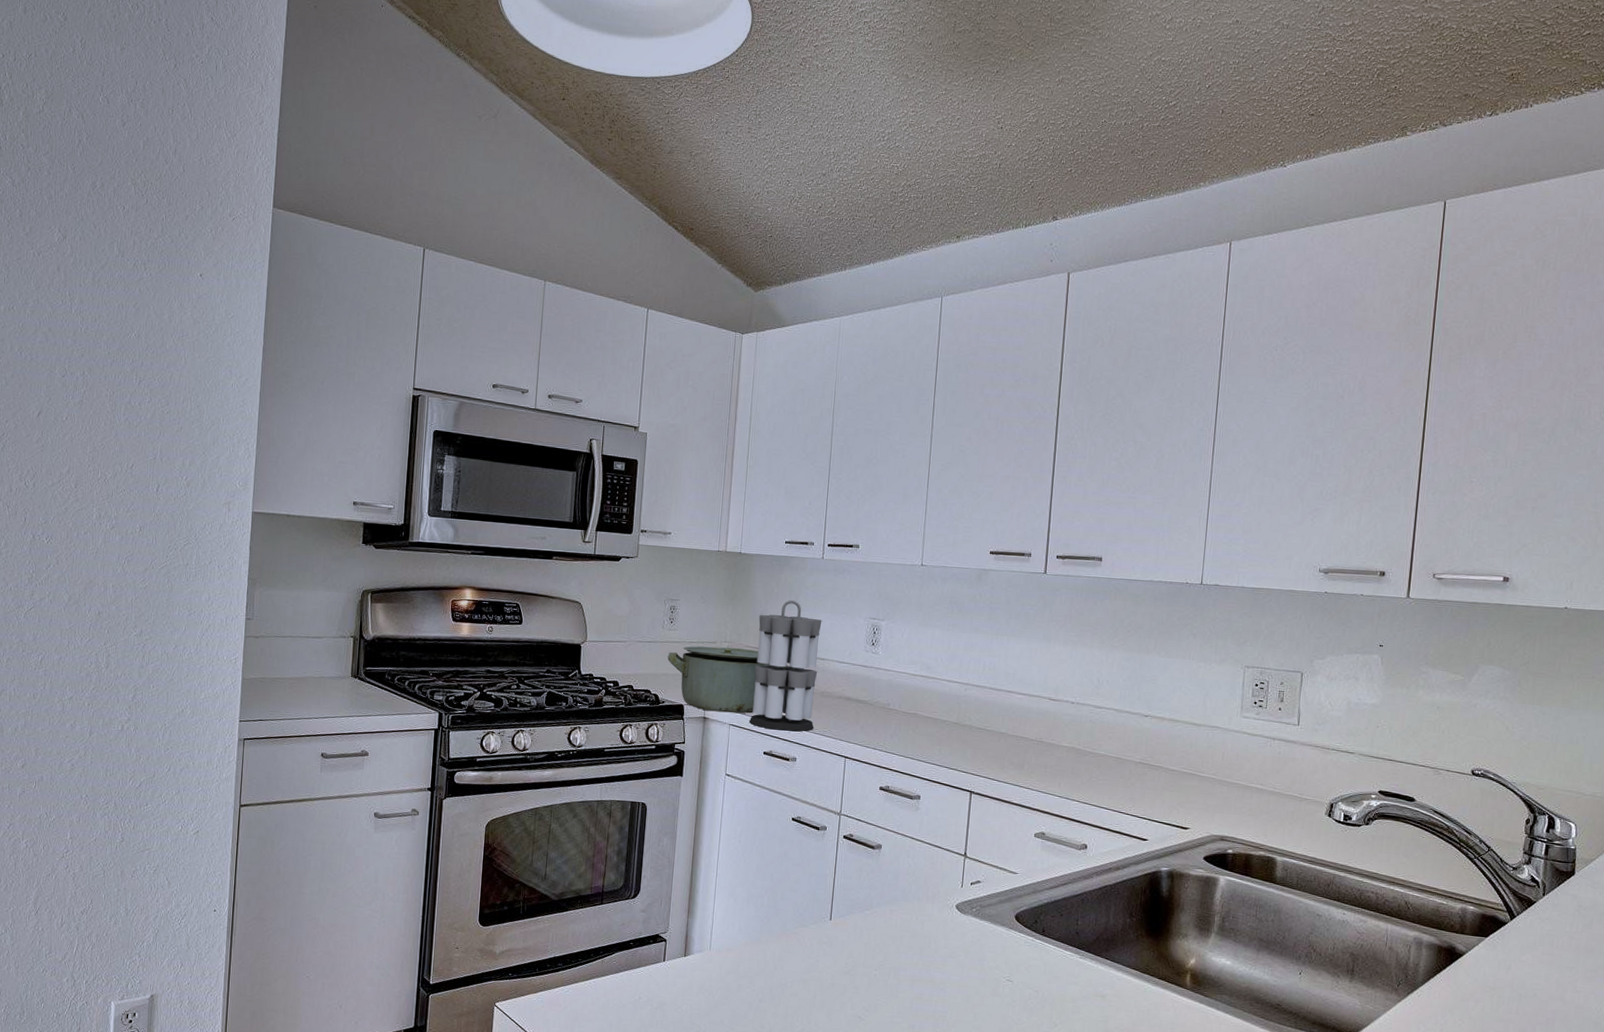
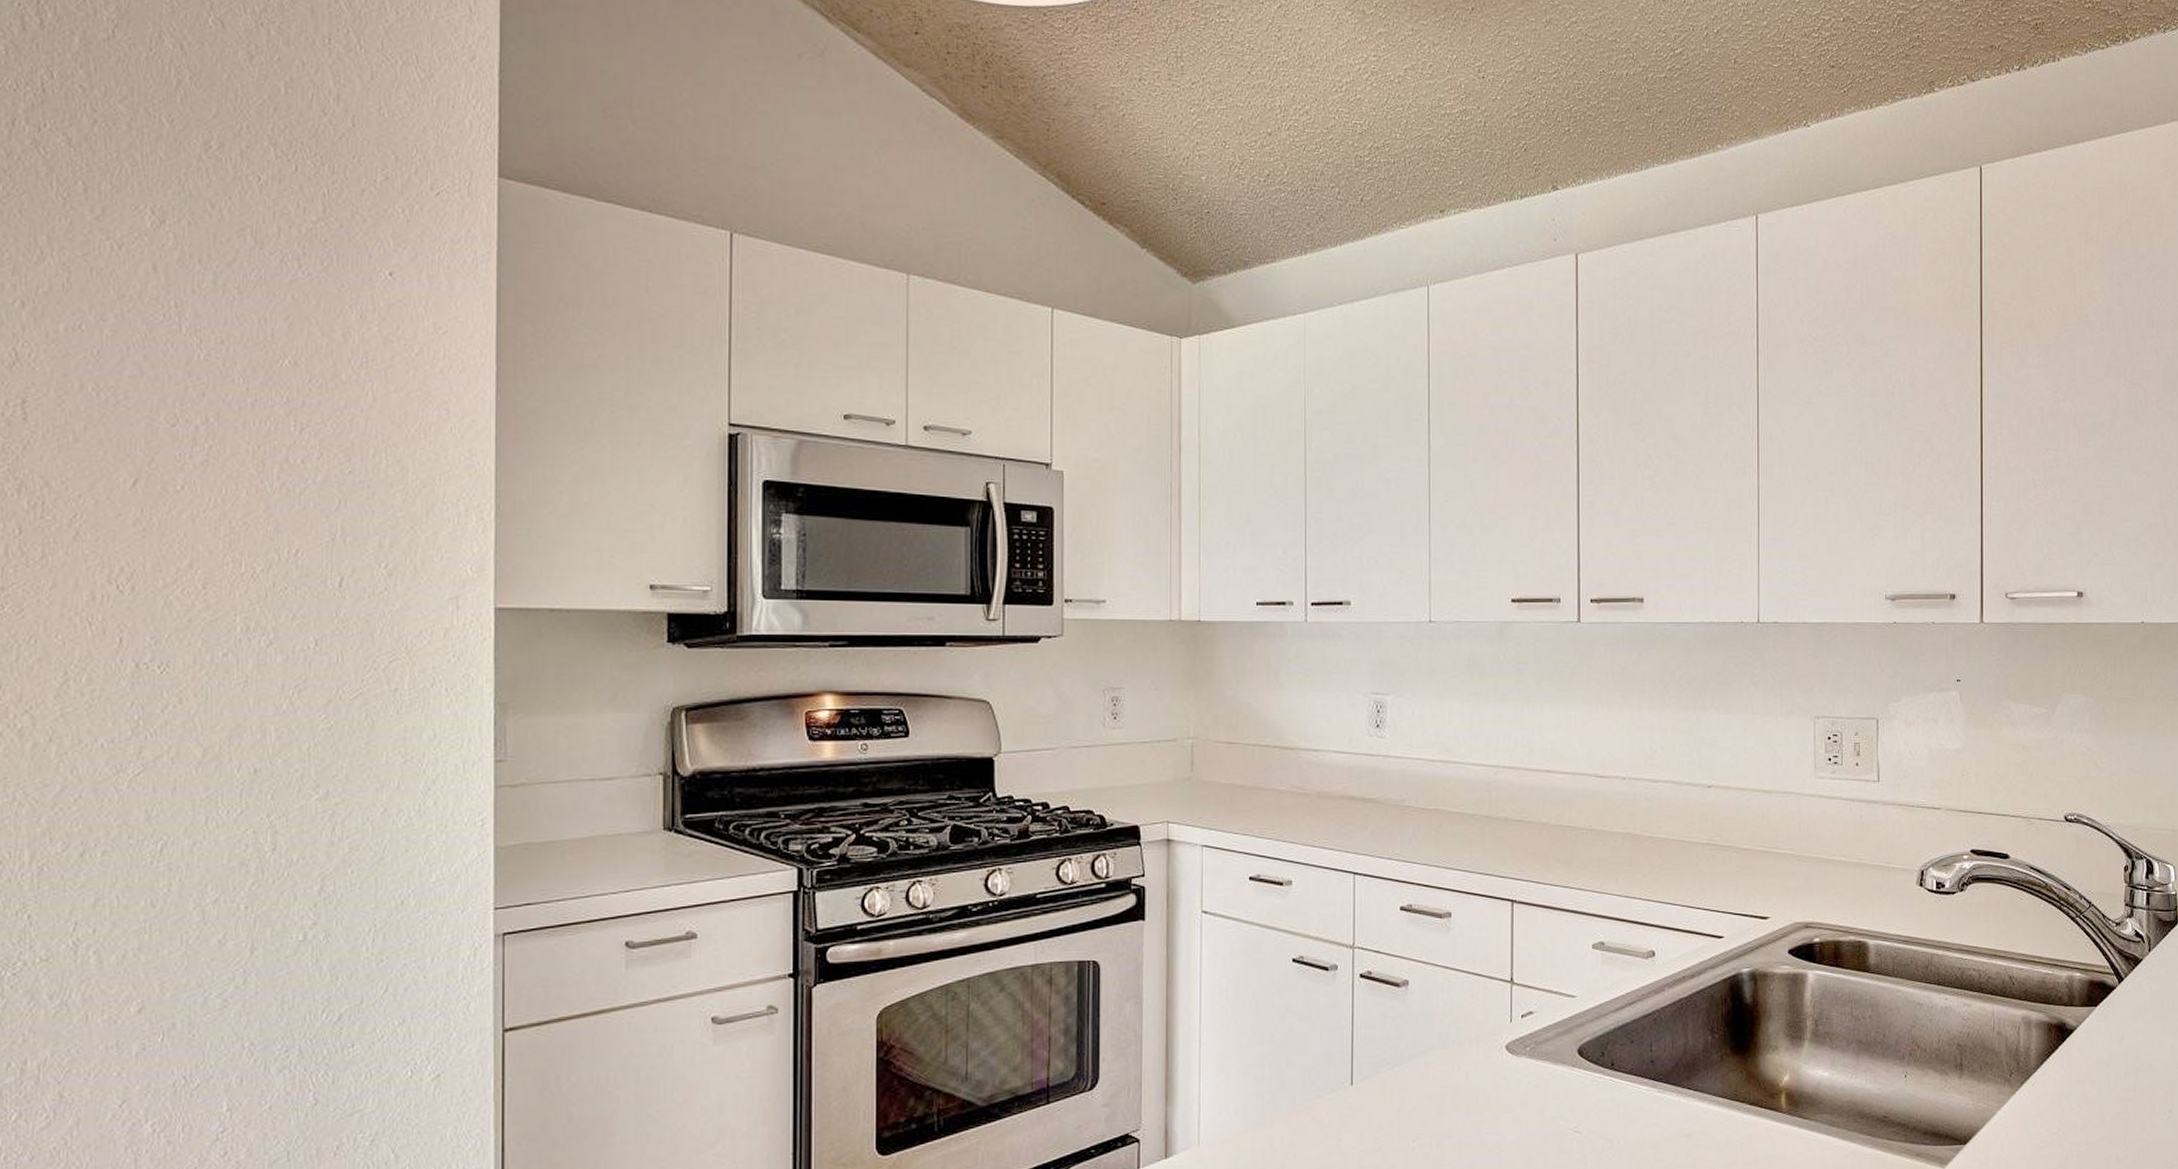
cooking pot: present [667,646,788,714] -> none [1113,744,1273,831]
spice rack: present [749,600,822,732] -> none [1228,677,1312,847]

